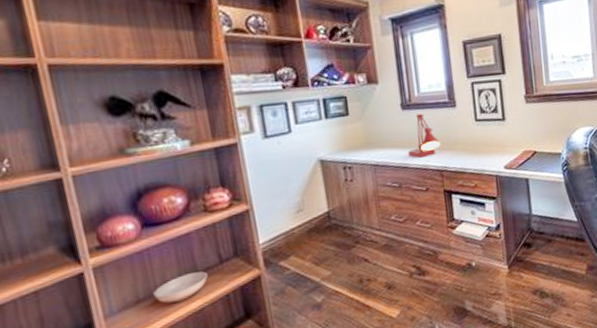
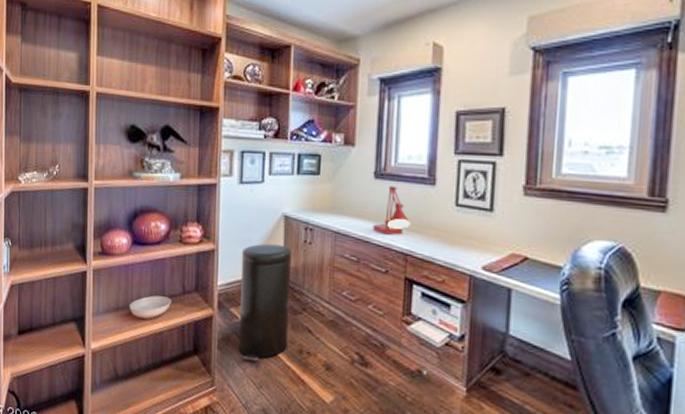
pedal bin: none [280,188,347,307] -> present [238,243,292,362]

